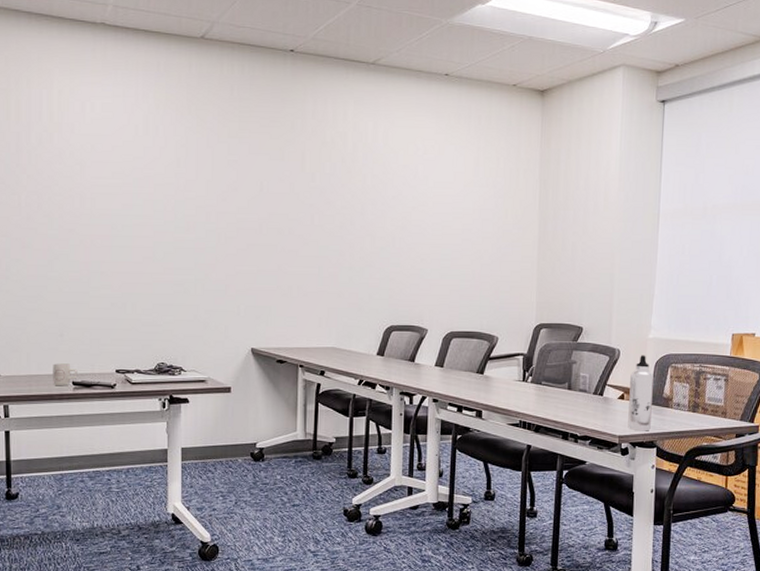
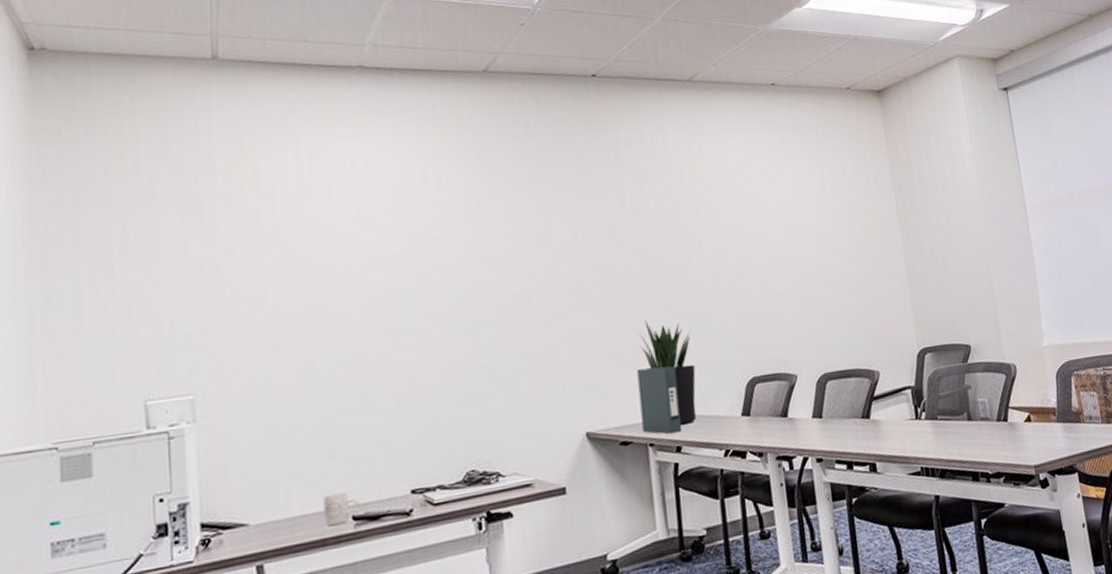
binder: none [296,305,329,360] -> present [637,365,683,435]
planter: none [302,266,345,354] -> present [639,320,697,425]
water bottle: present [628,355,654,432] -> none [1032,366,1067,457]

